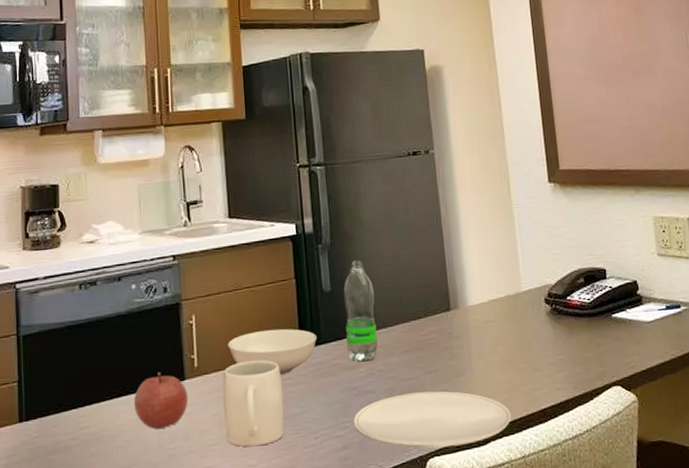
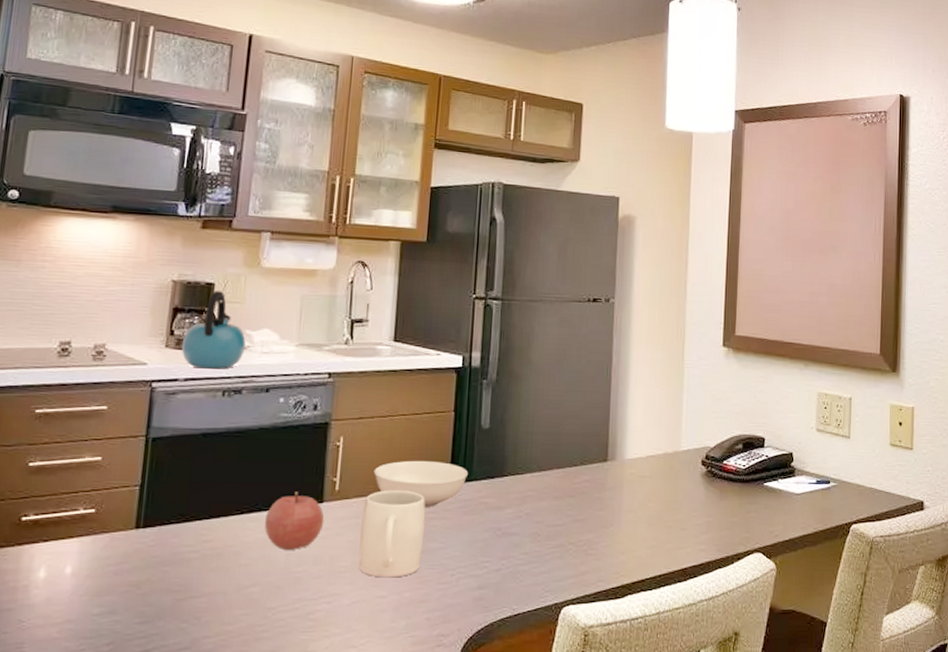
kettle: none [37,191,94,266] -> present [181,291,246,369]
bottle: present [343,260,378,362] -> none [497,400,534,503]
plate: present [353,391,512,448] -> none [493,540,653,596]

